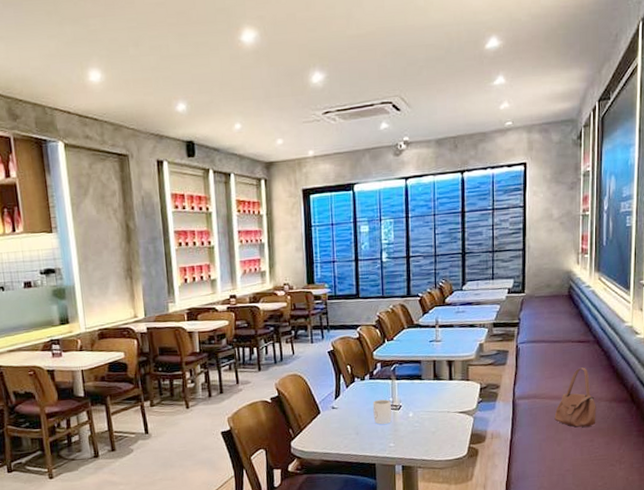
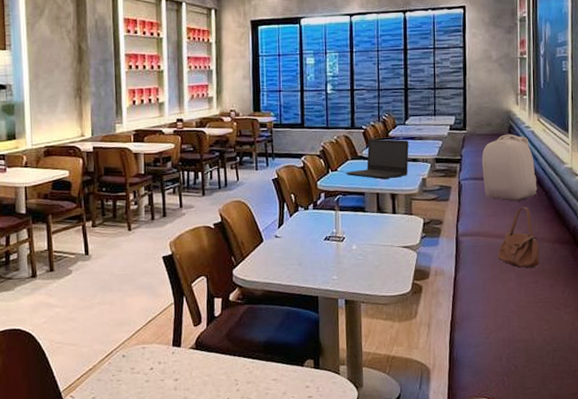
mug: present [373,399,392,425] -> none [316,230,336,257]
laptop: none [402,305,466,347] -> present [345,138,409,179]
backpack: none [540,294,596,363] -> present [481,134,538,202]

